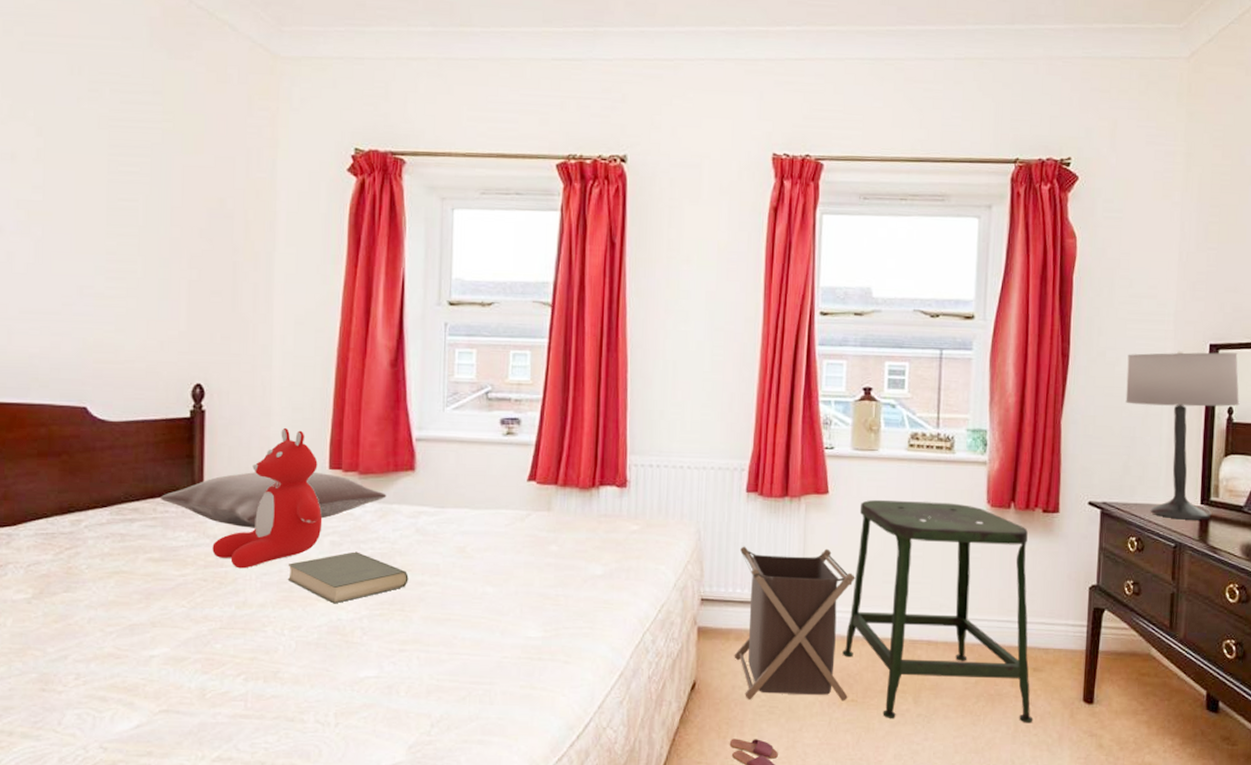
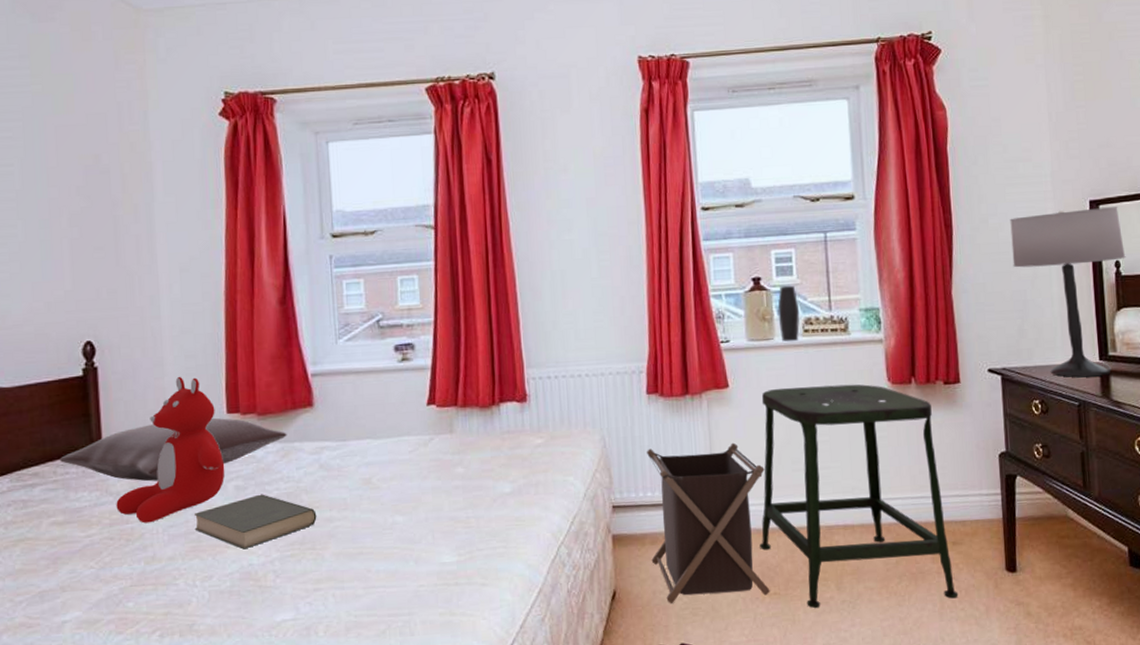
vase: none [885,398,908,455] -> present [777,285,800,342]

